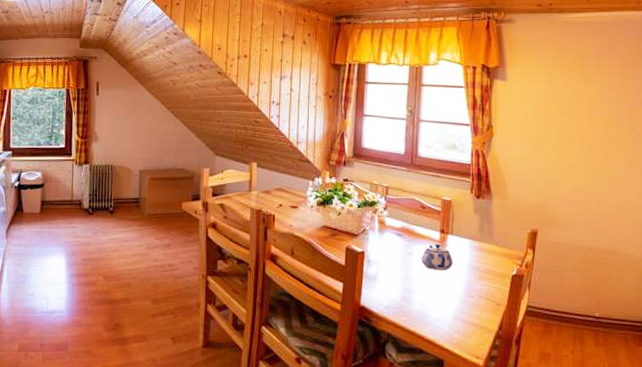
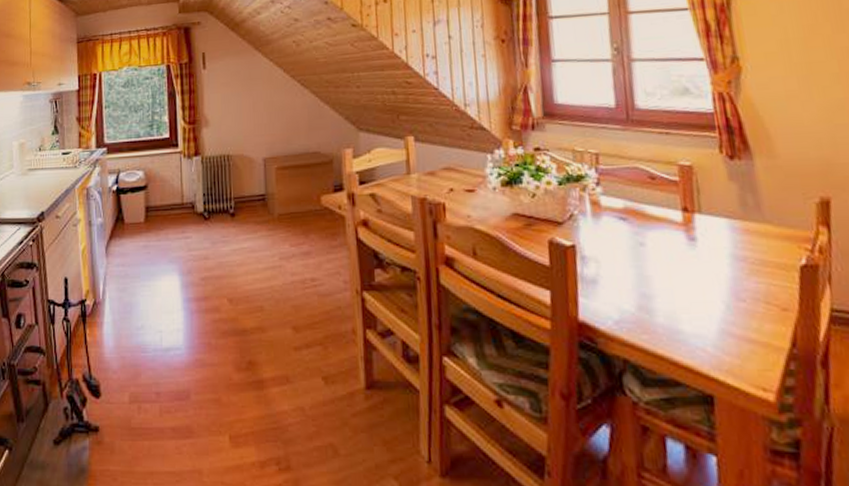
teapot: present [421,243,453,271] -> none [659,227,707,266]

